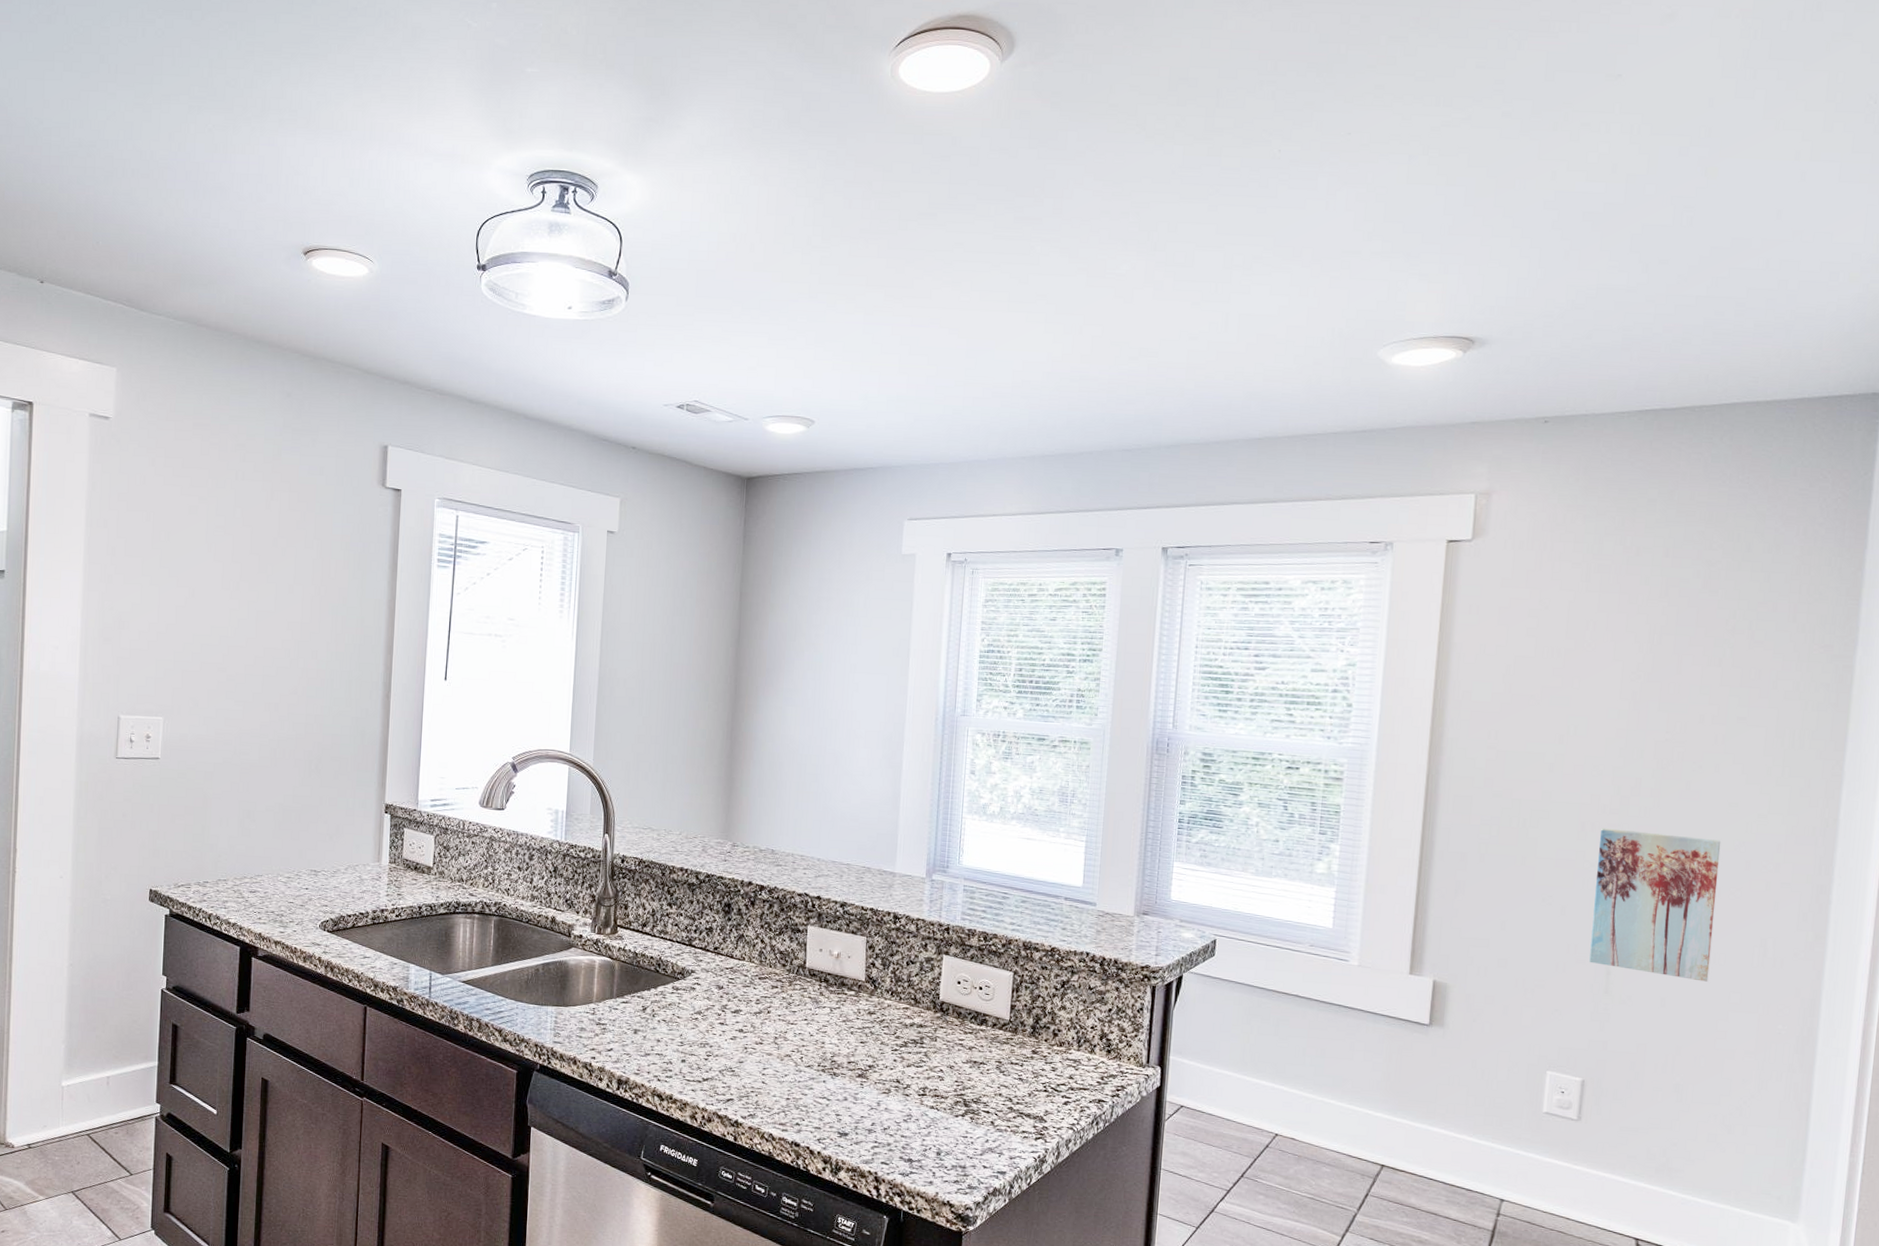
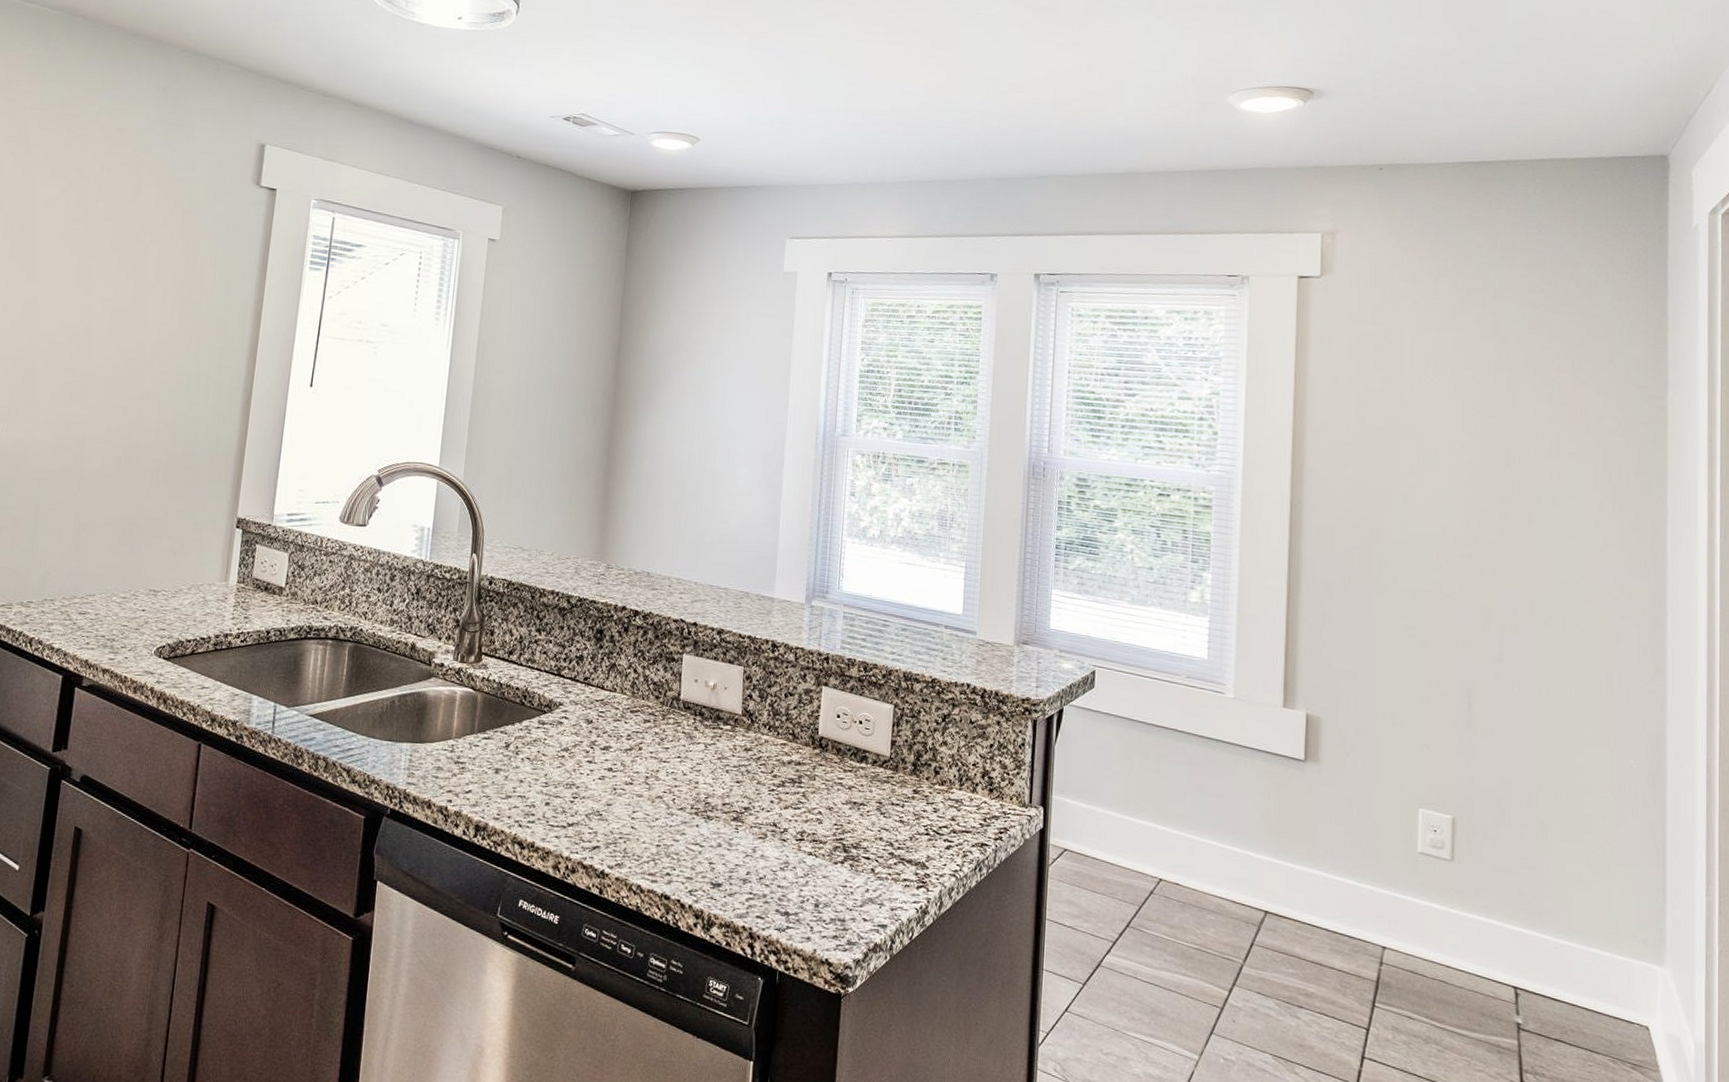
wall art: present [1589,828,1721,982] -> none [1452,559,1564,715]

